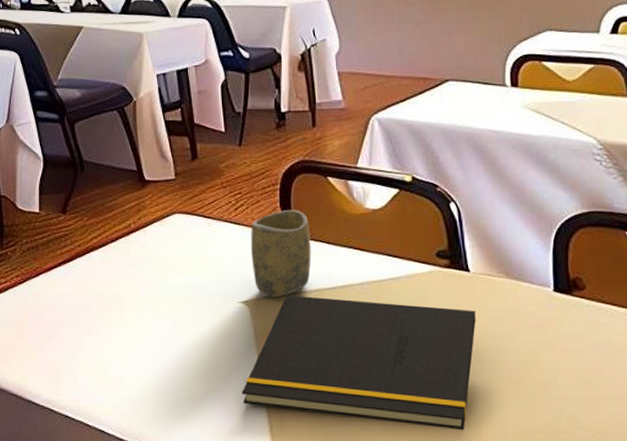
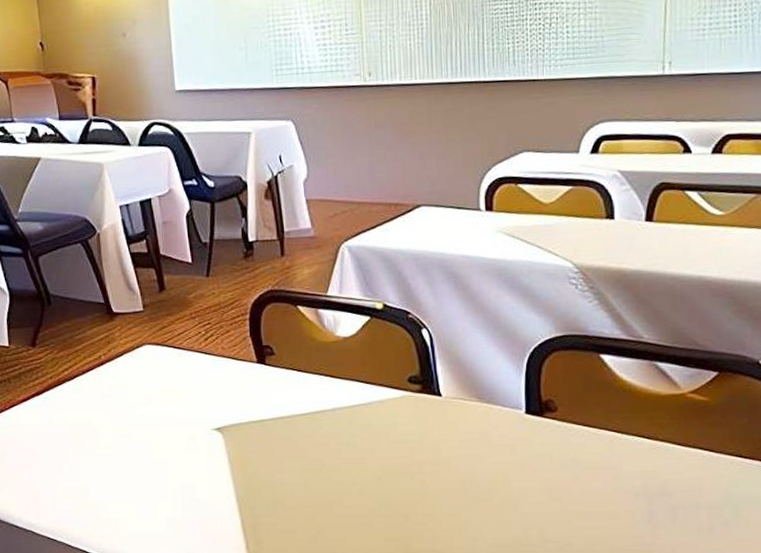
notepad: present [242,295,476,431] -> none [218,421,448,545]
cup: present [251,210,311,298] -> none [221,339,283,425]

